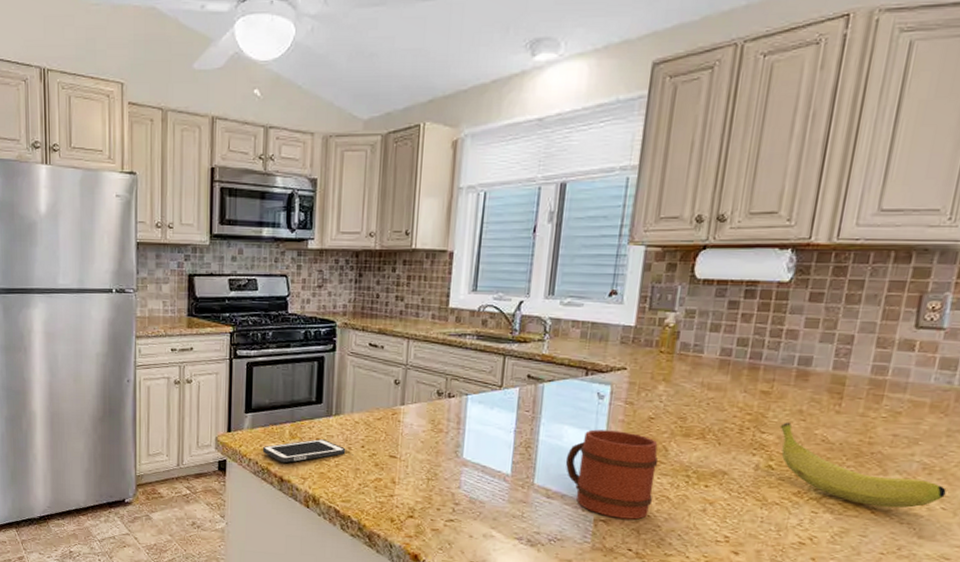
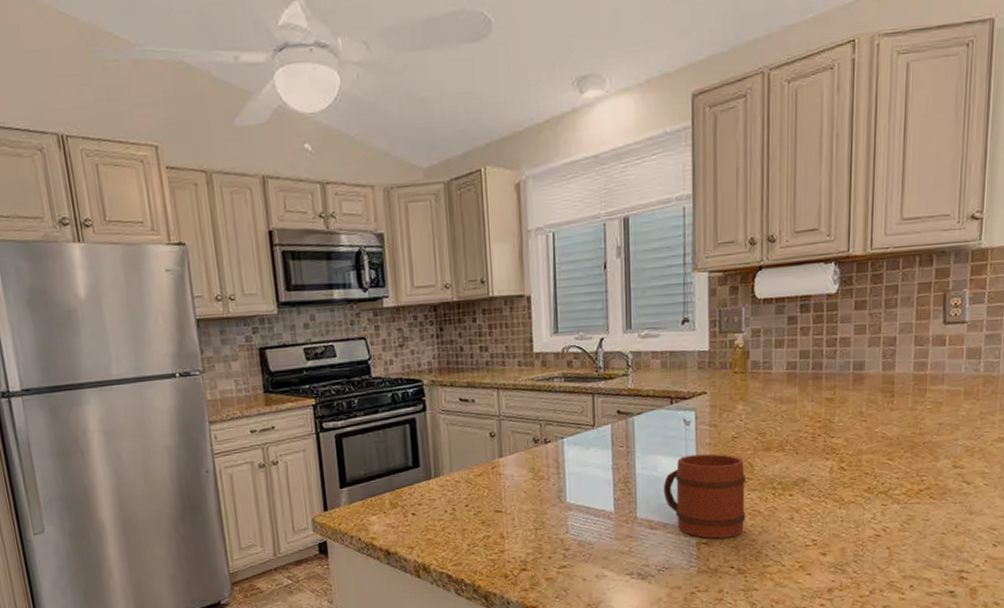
cell phone: present [262,439,346,463] -> none [363,504,450,535]
fruit: present [780,422,946,508] -> none [846,424,986,492]

